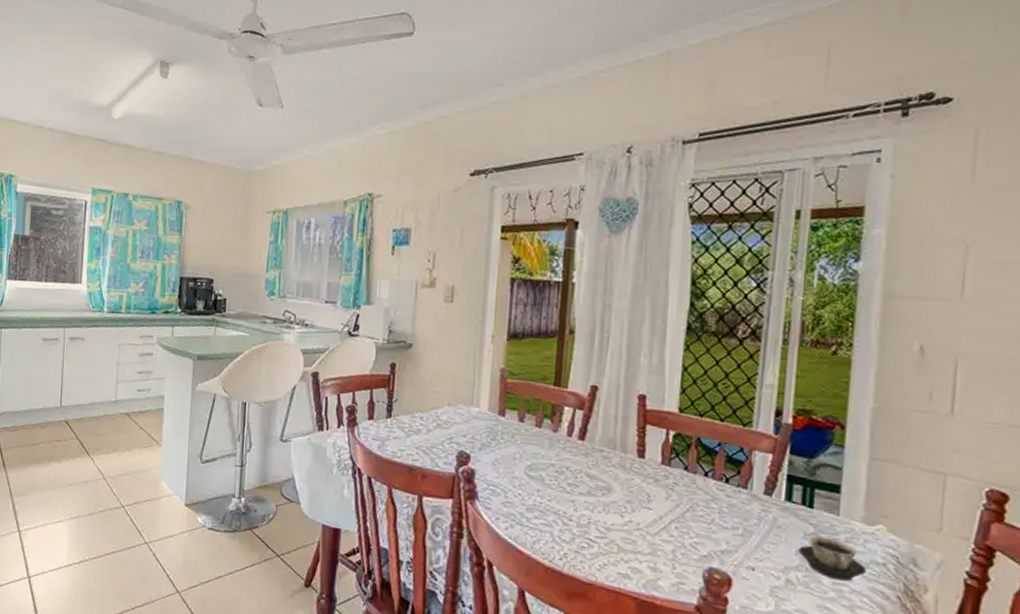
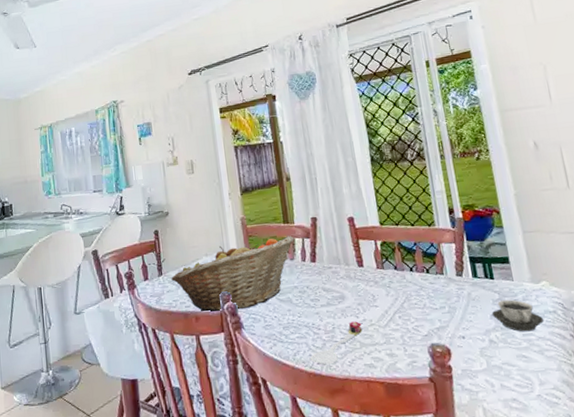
fruit basket: none [401,396,563,477] -> present [171,235,294,312]
spoon: none [551,519,626,564] -> present [309,321,363,365]

